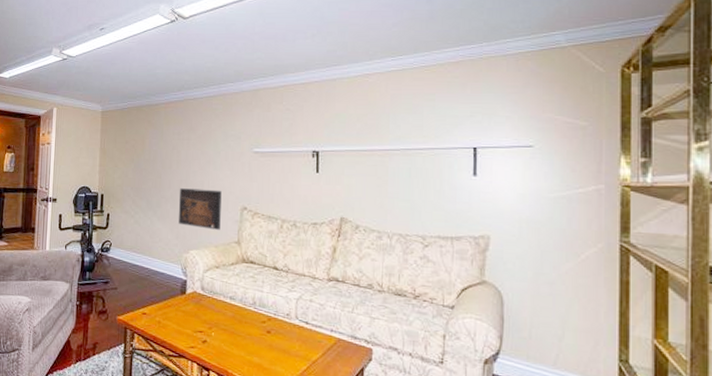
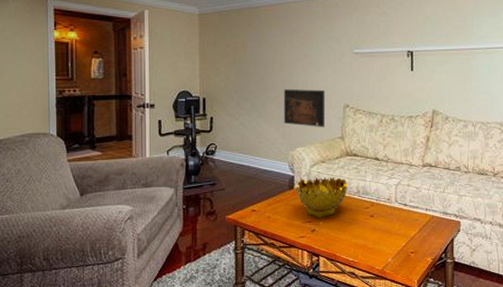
decorative bowl: none [189,283,243,329] -> present [297,176,348,218]

